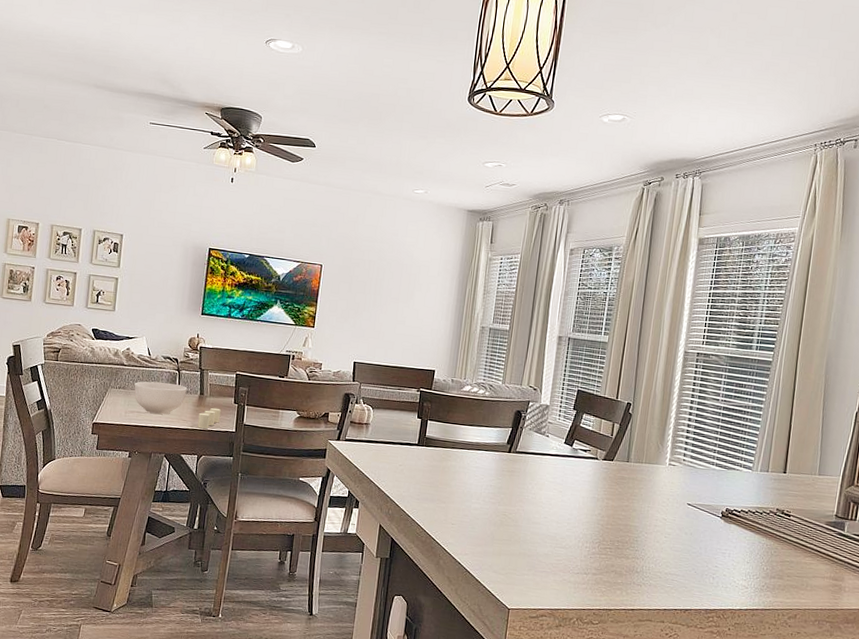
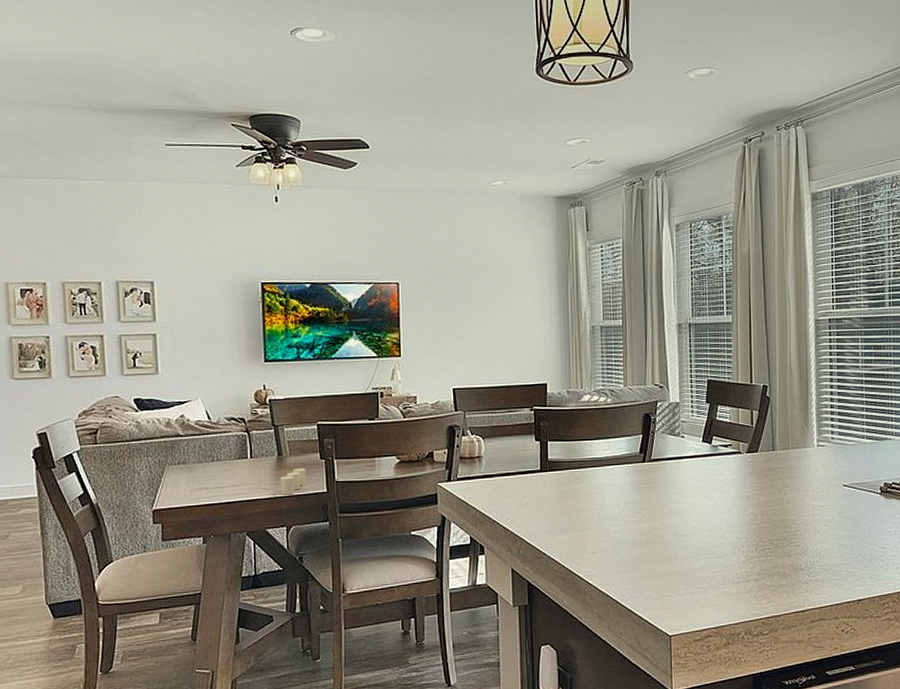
bowl: present [134,381,187,414] -> none [196,447,261,487]

